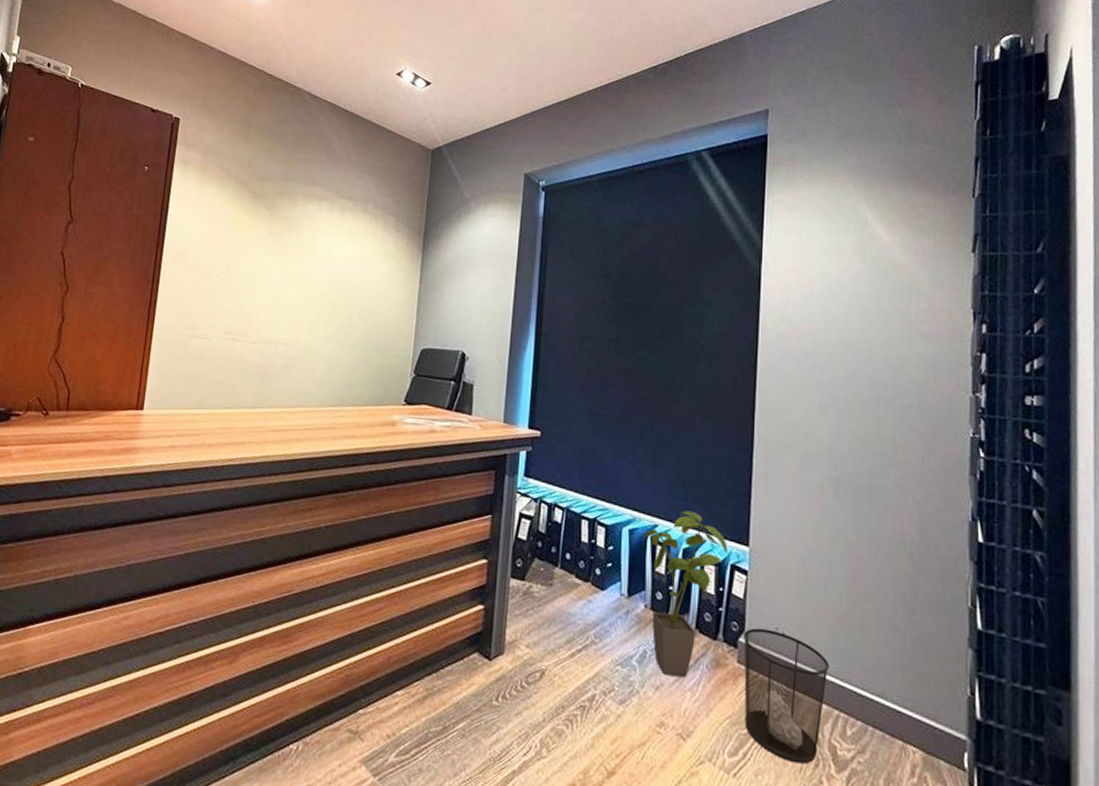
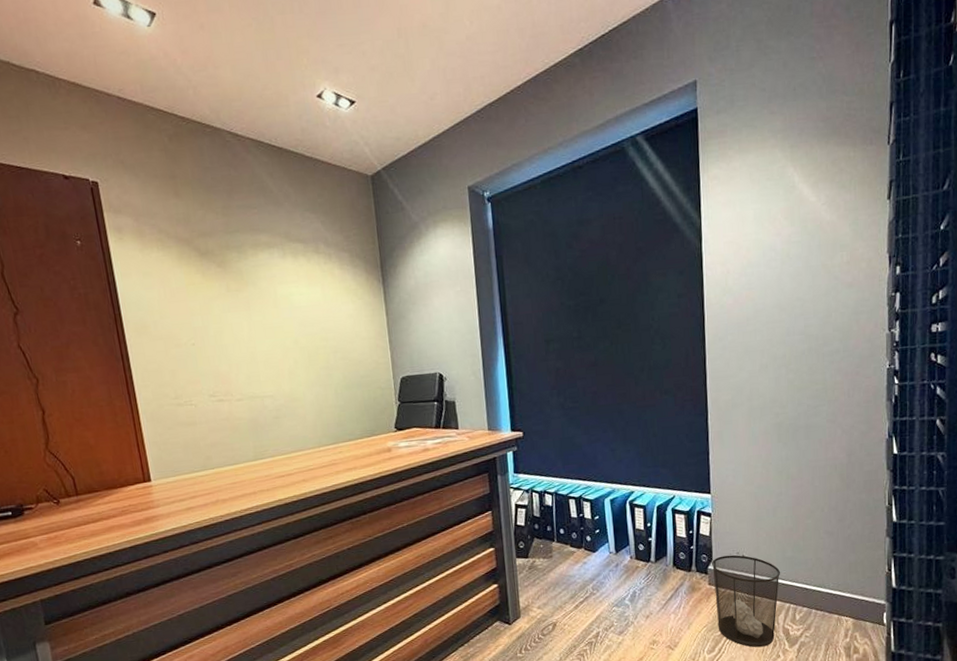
house plant: present [642,510,728,677] -> none [622,474,694,606]

